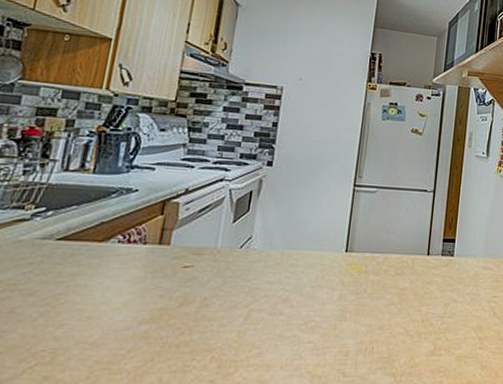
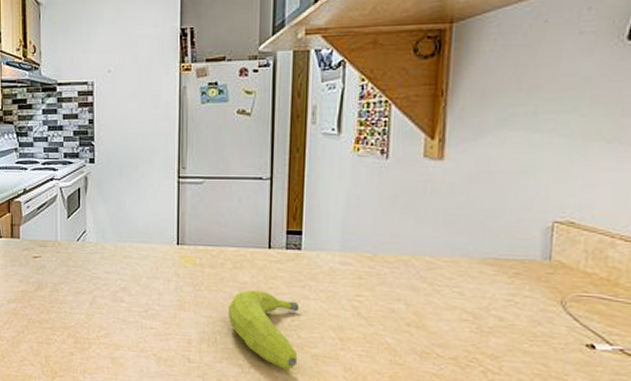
fruit: none [386,296,449,375] -> present [228,290,300,371]

